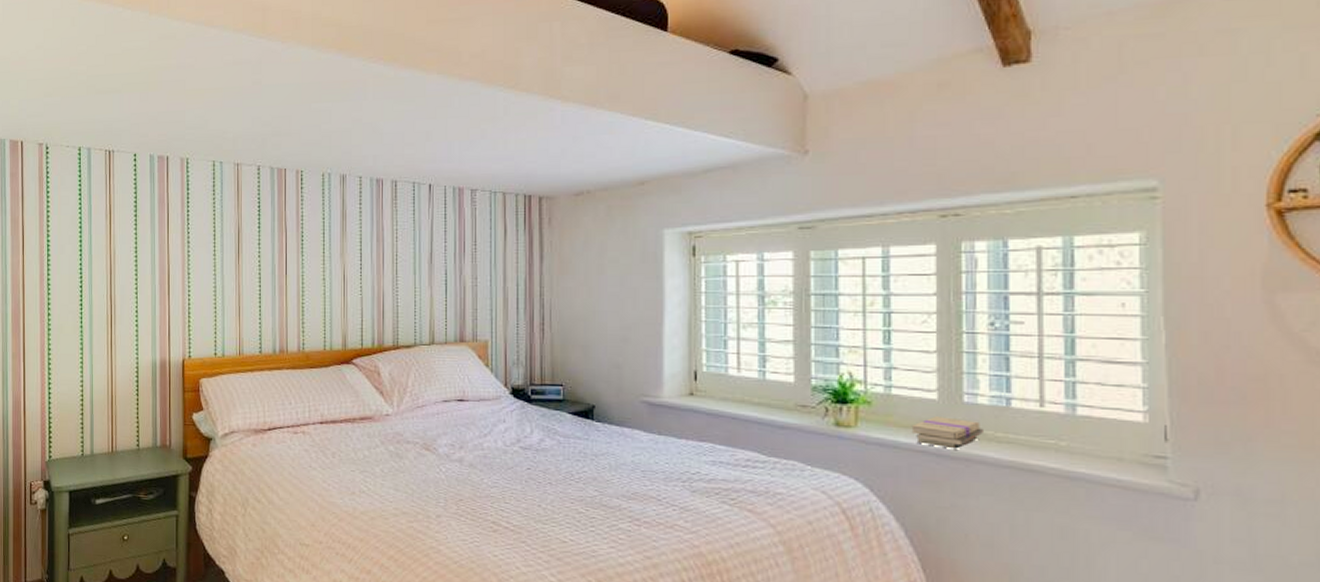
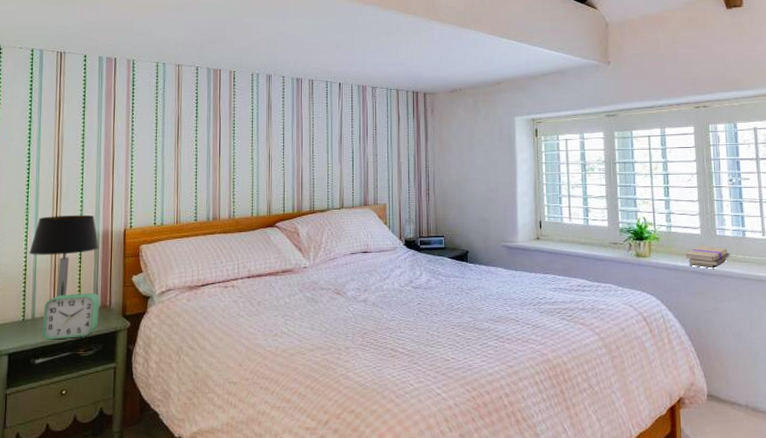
table lamp: none [85,340,157,432] -> present [29,214,99,296]
alarm clock: none [101,429,159,480] -> present [42,293,100,340]

